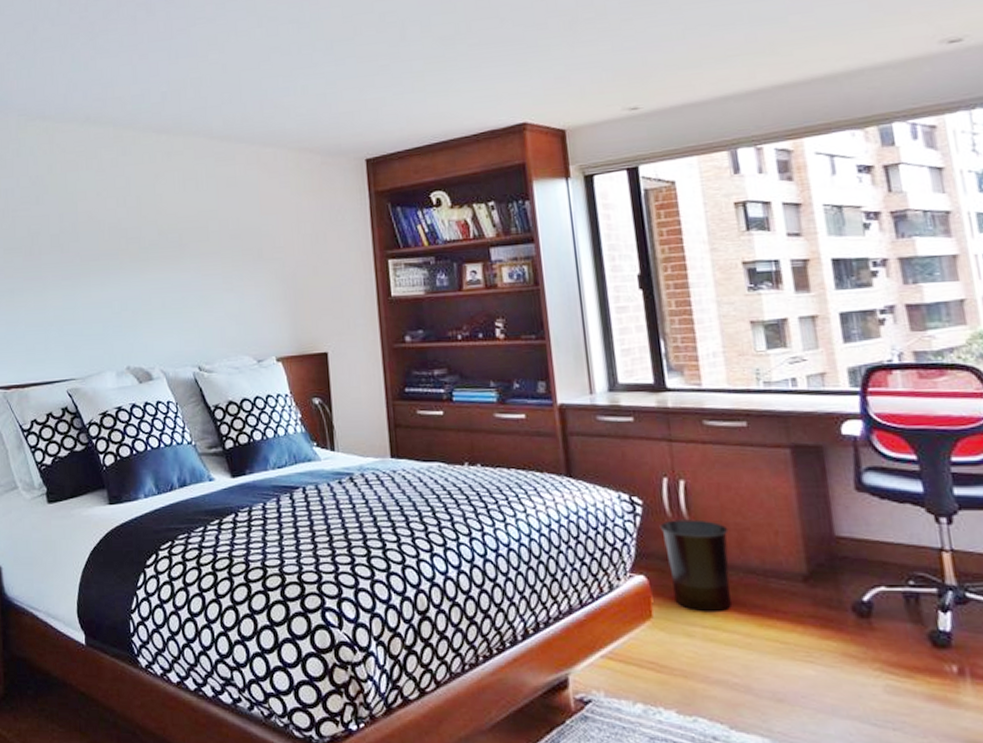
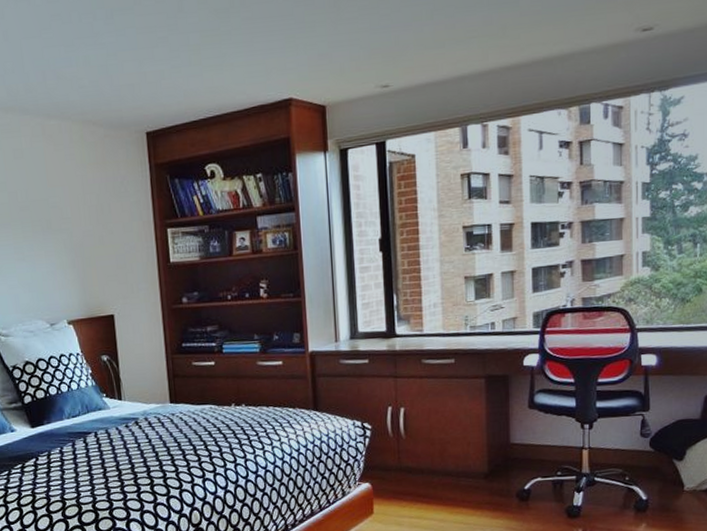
waste bin: present [659,519,731,611] -> none [383,437,434,506]

